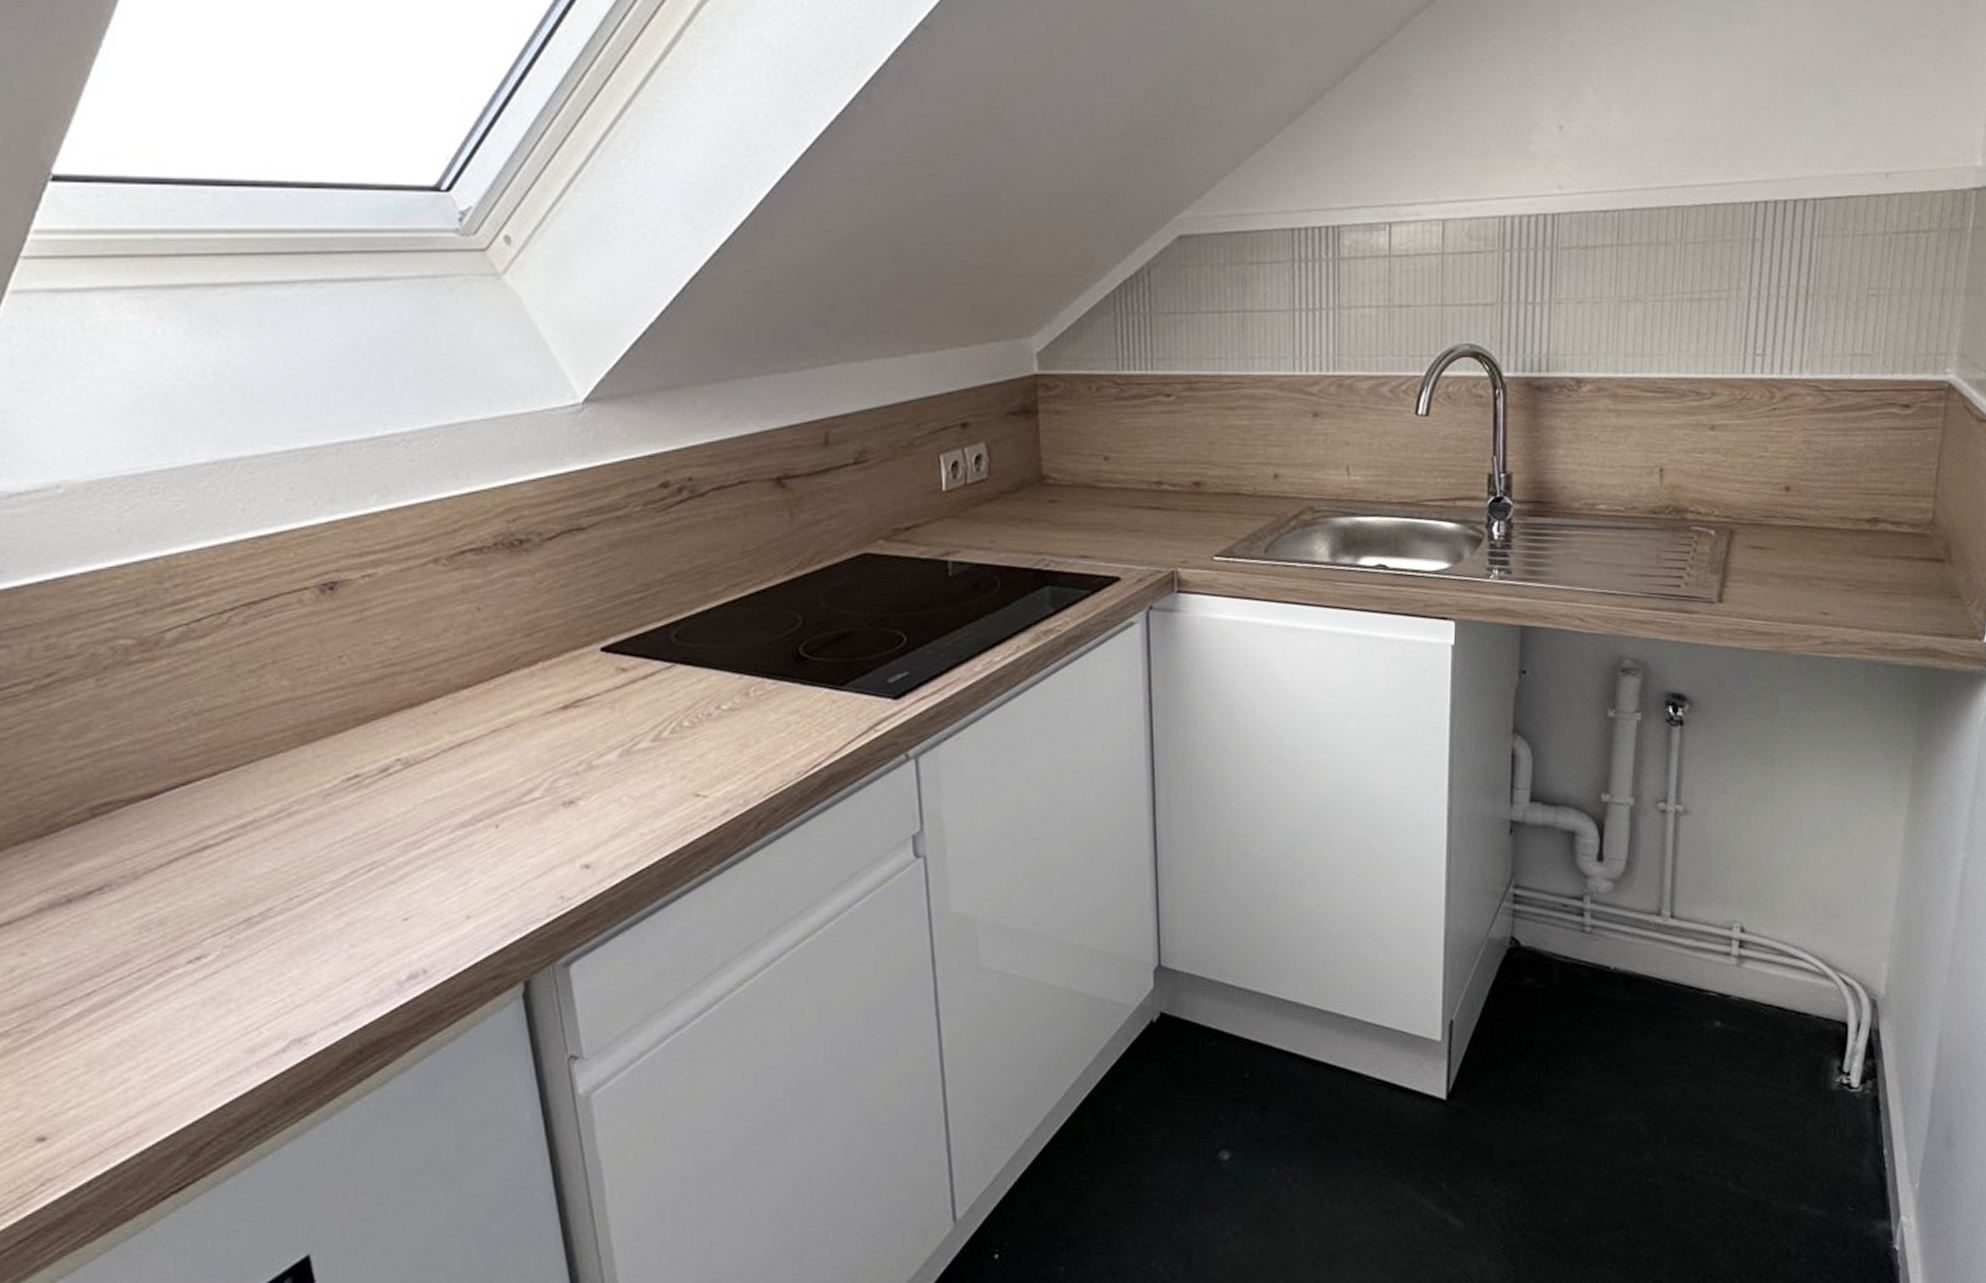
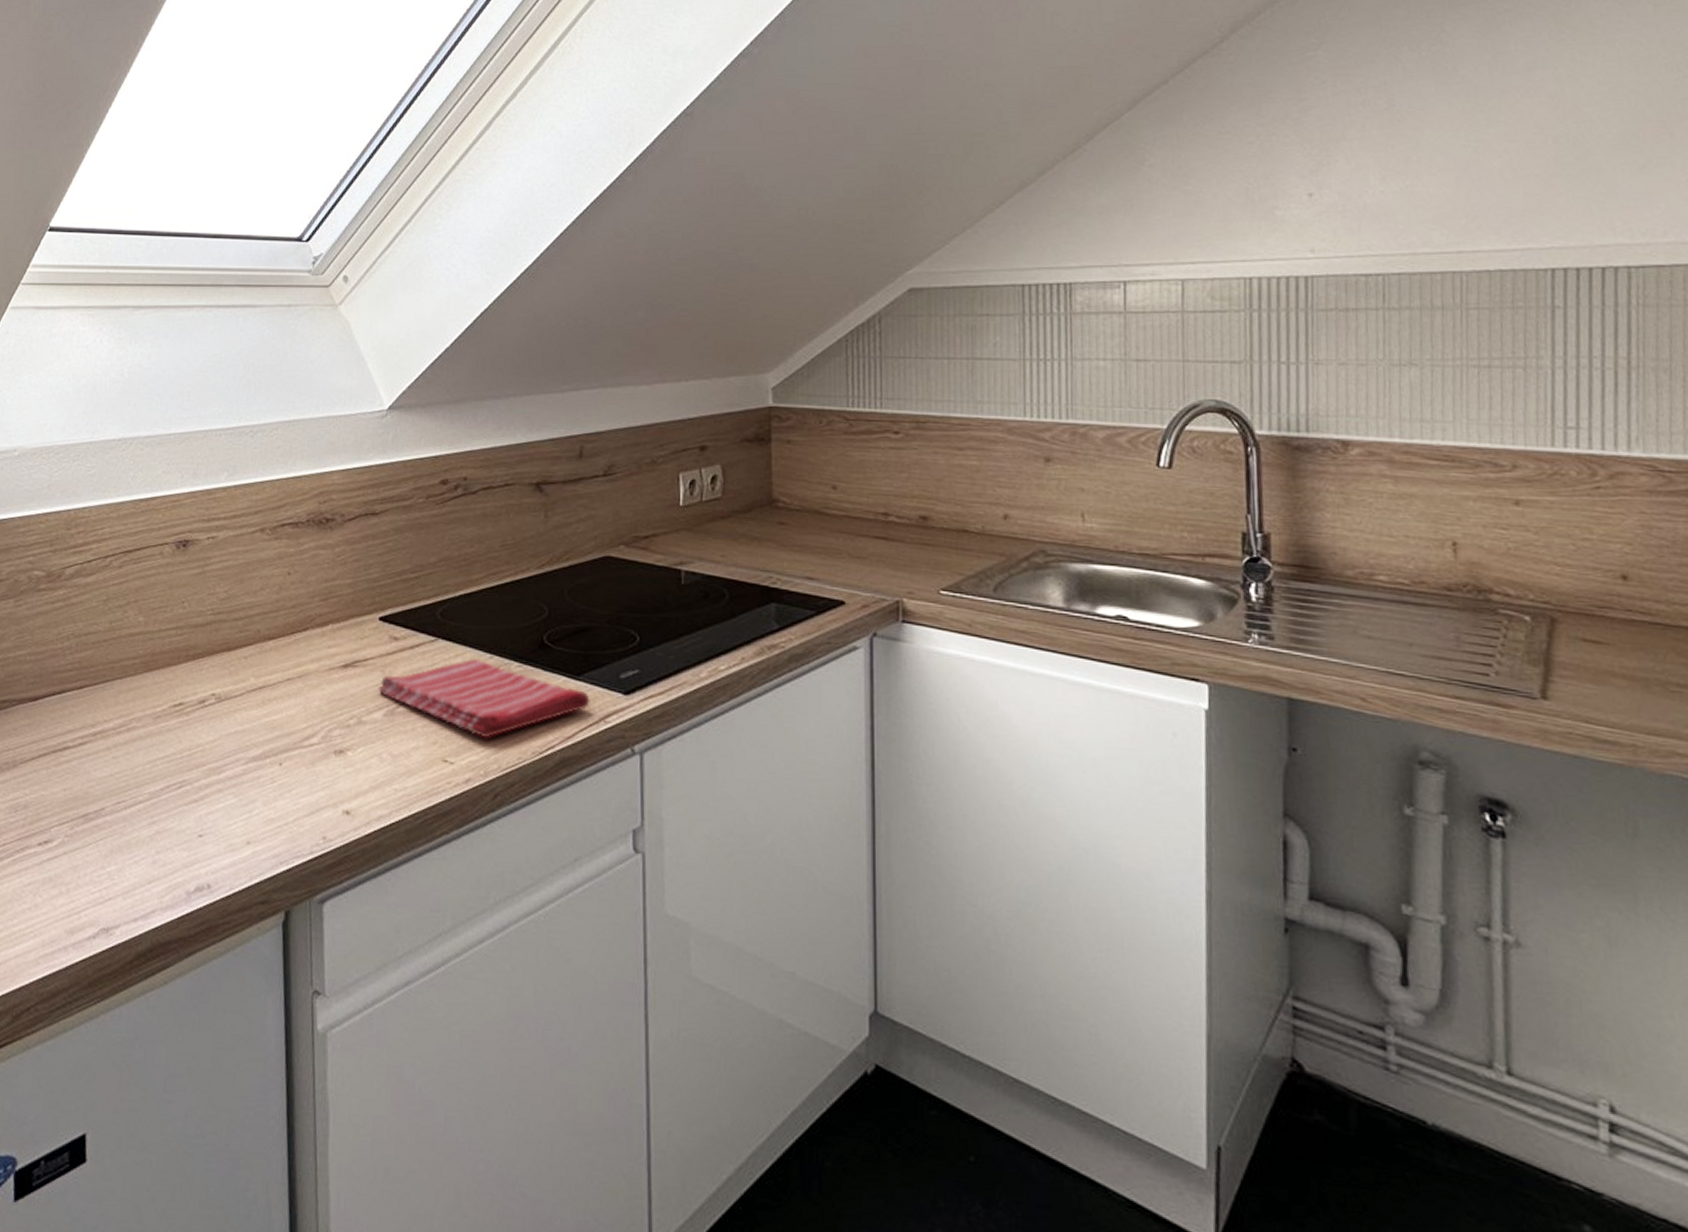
dish towel: none [608,681,857,766] -> present [378,659,590,739]

